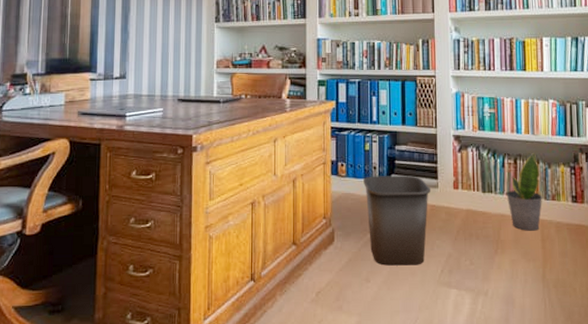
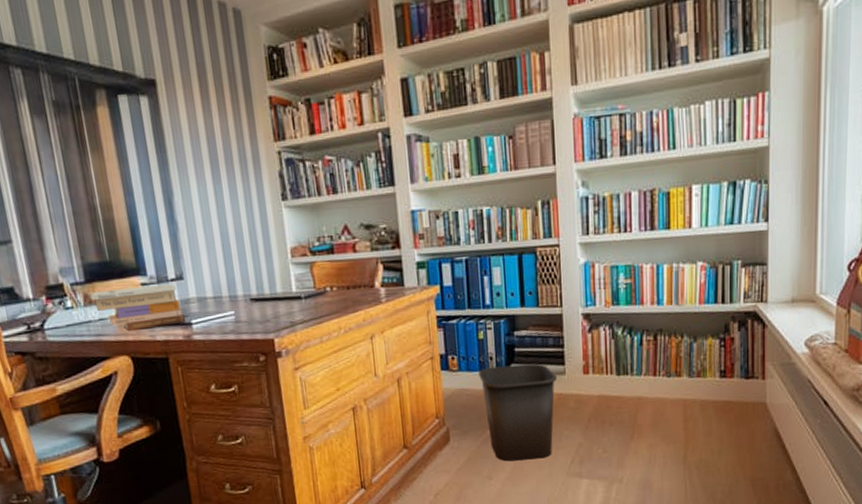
books: none [47,81,122,119] -> present [90,283,186,332]
potted plant: present [506,153,543,231] -> none [644,326,687,413]

